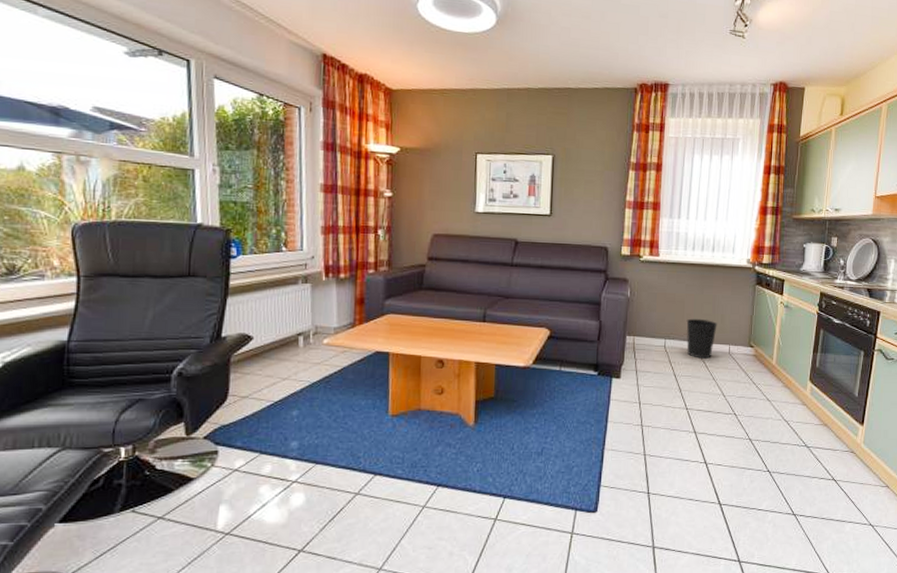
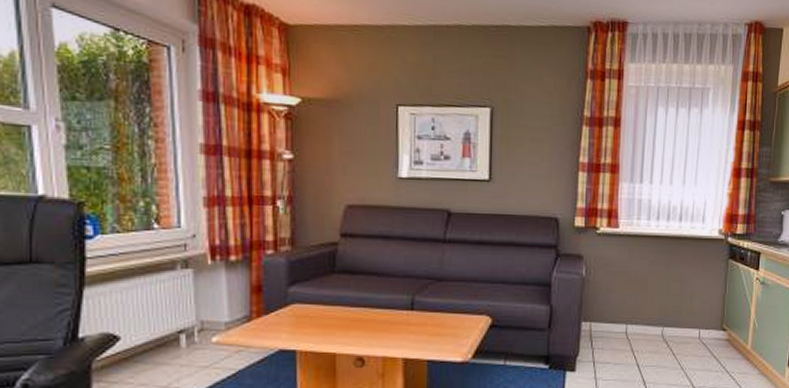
wastebasket: present [686,318,717,359] -> none [650,299,686,346]

